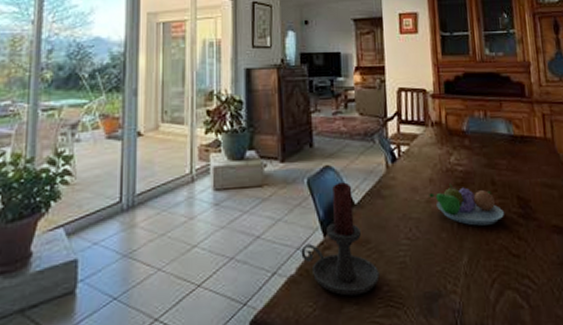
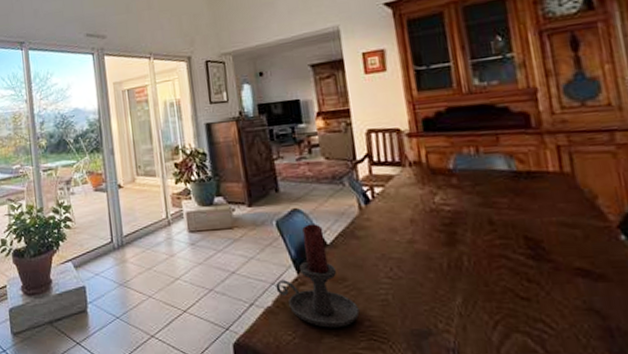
fruit bowl: present [429,183,504,226] -> none [410,223,507,267]

